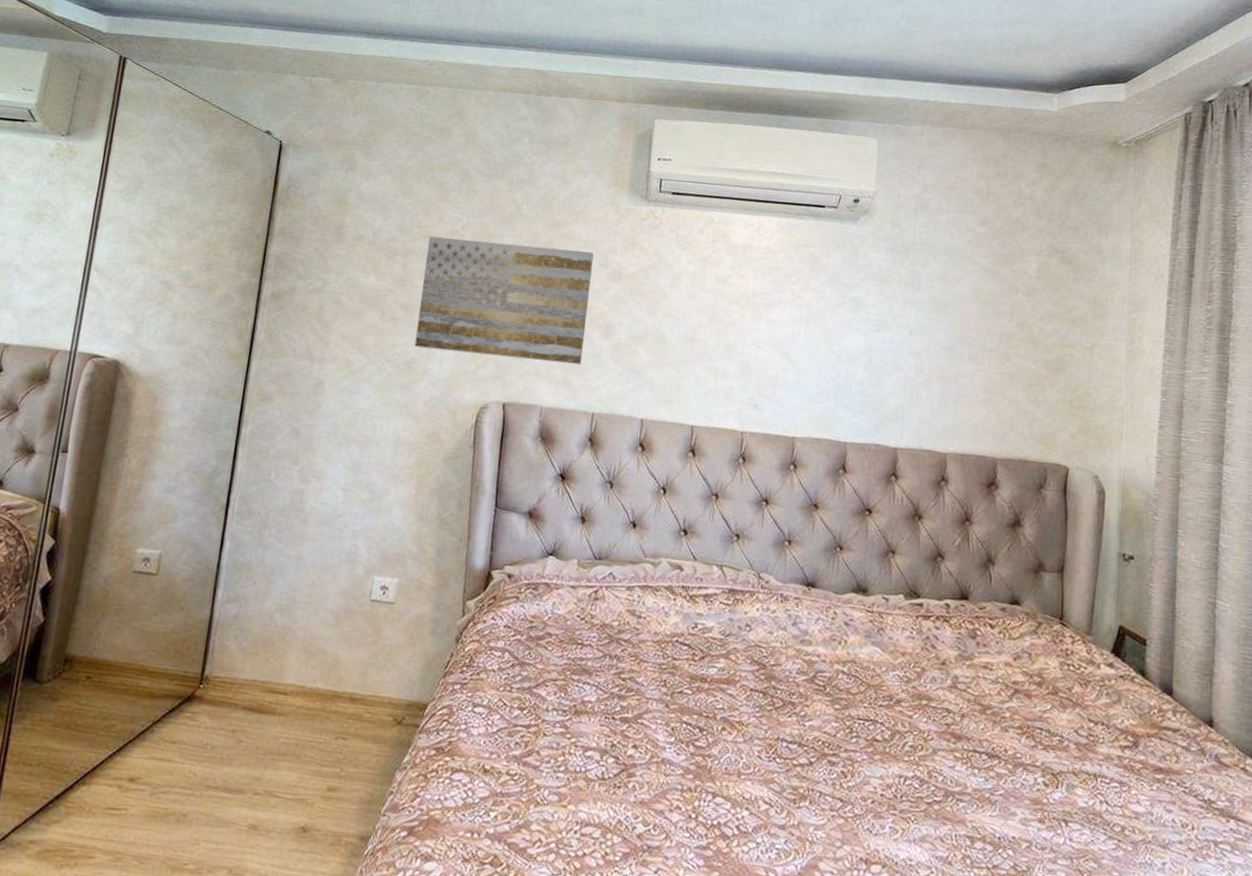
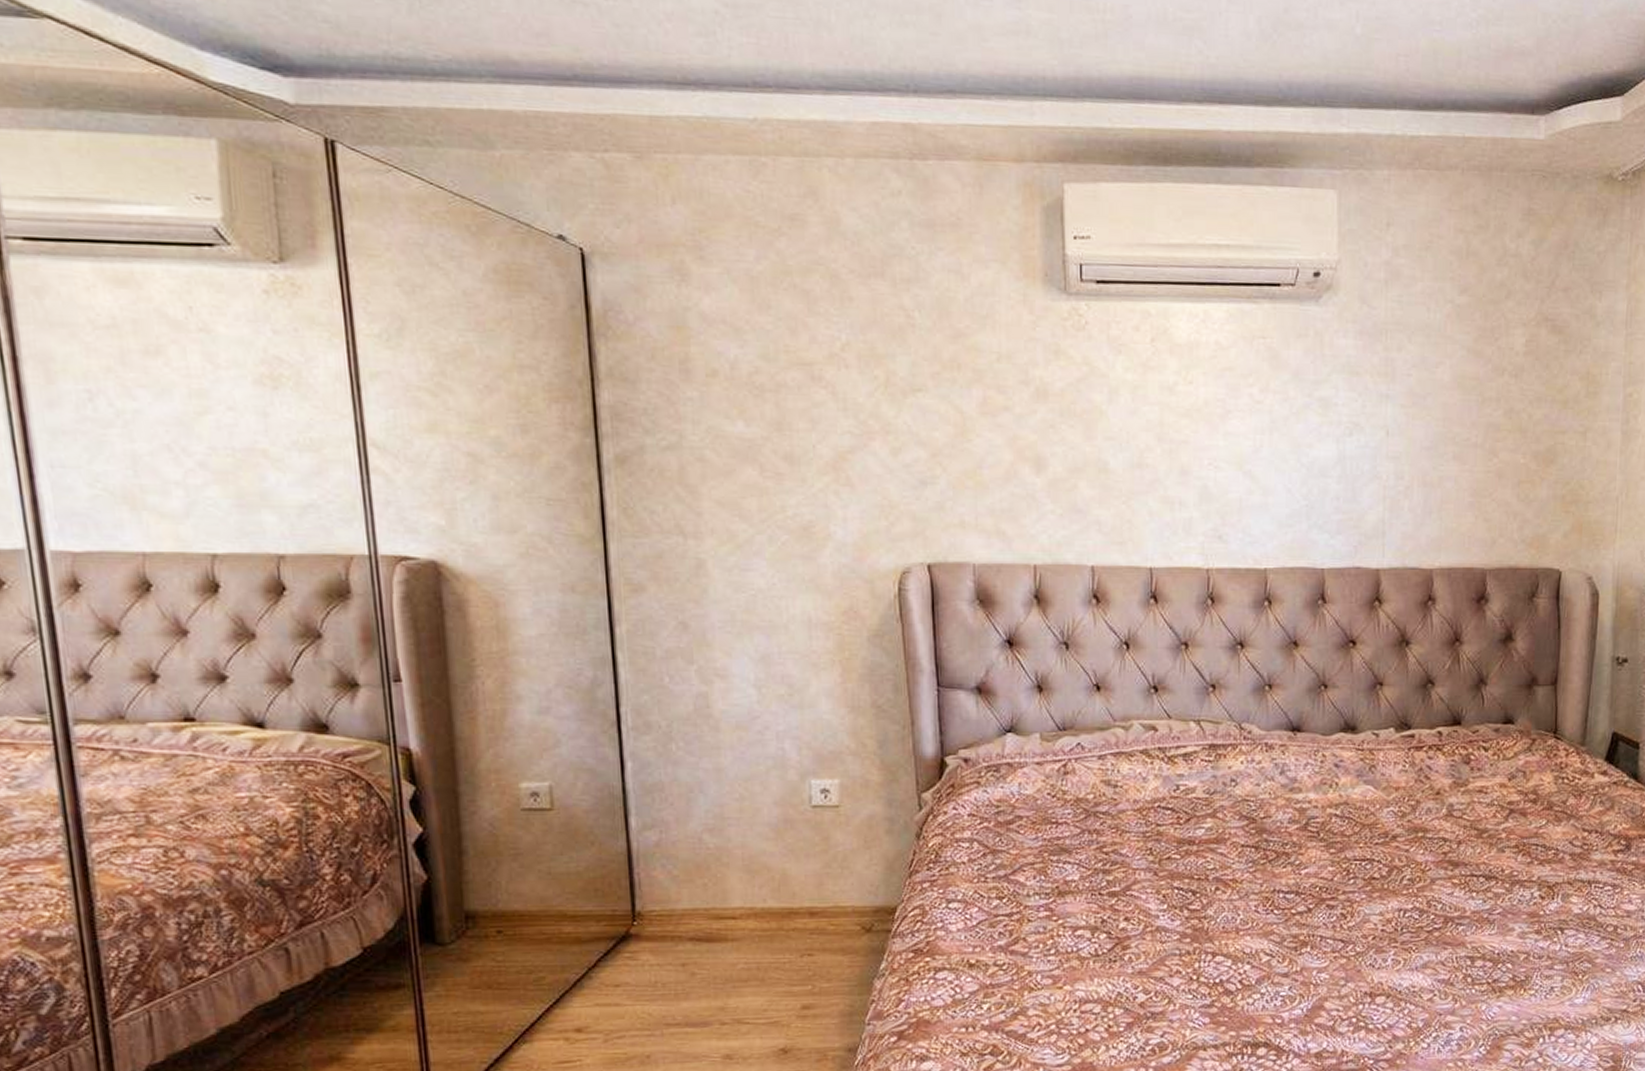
wall art: present [414,236,594,365] -> none [801,363,1014,510]

